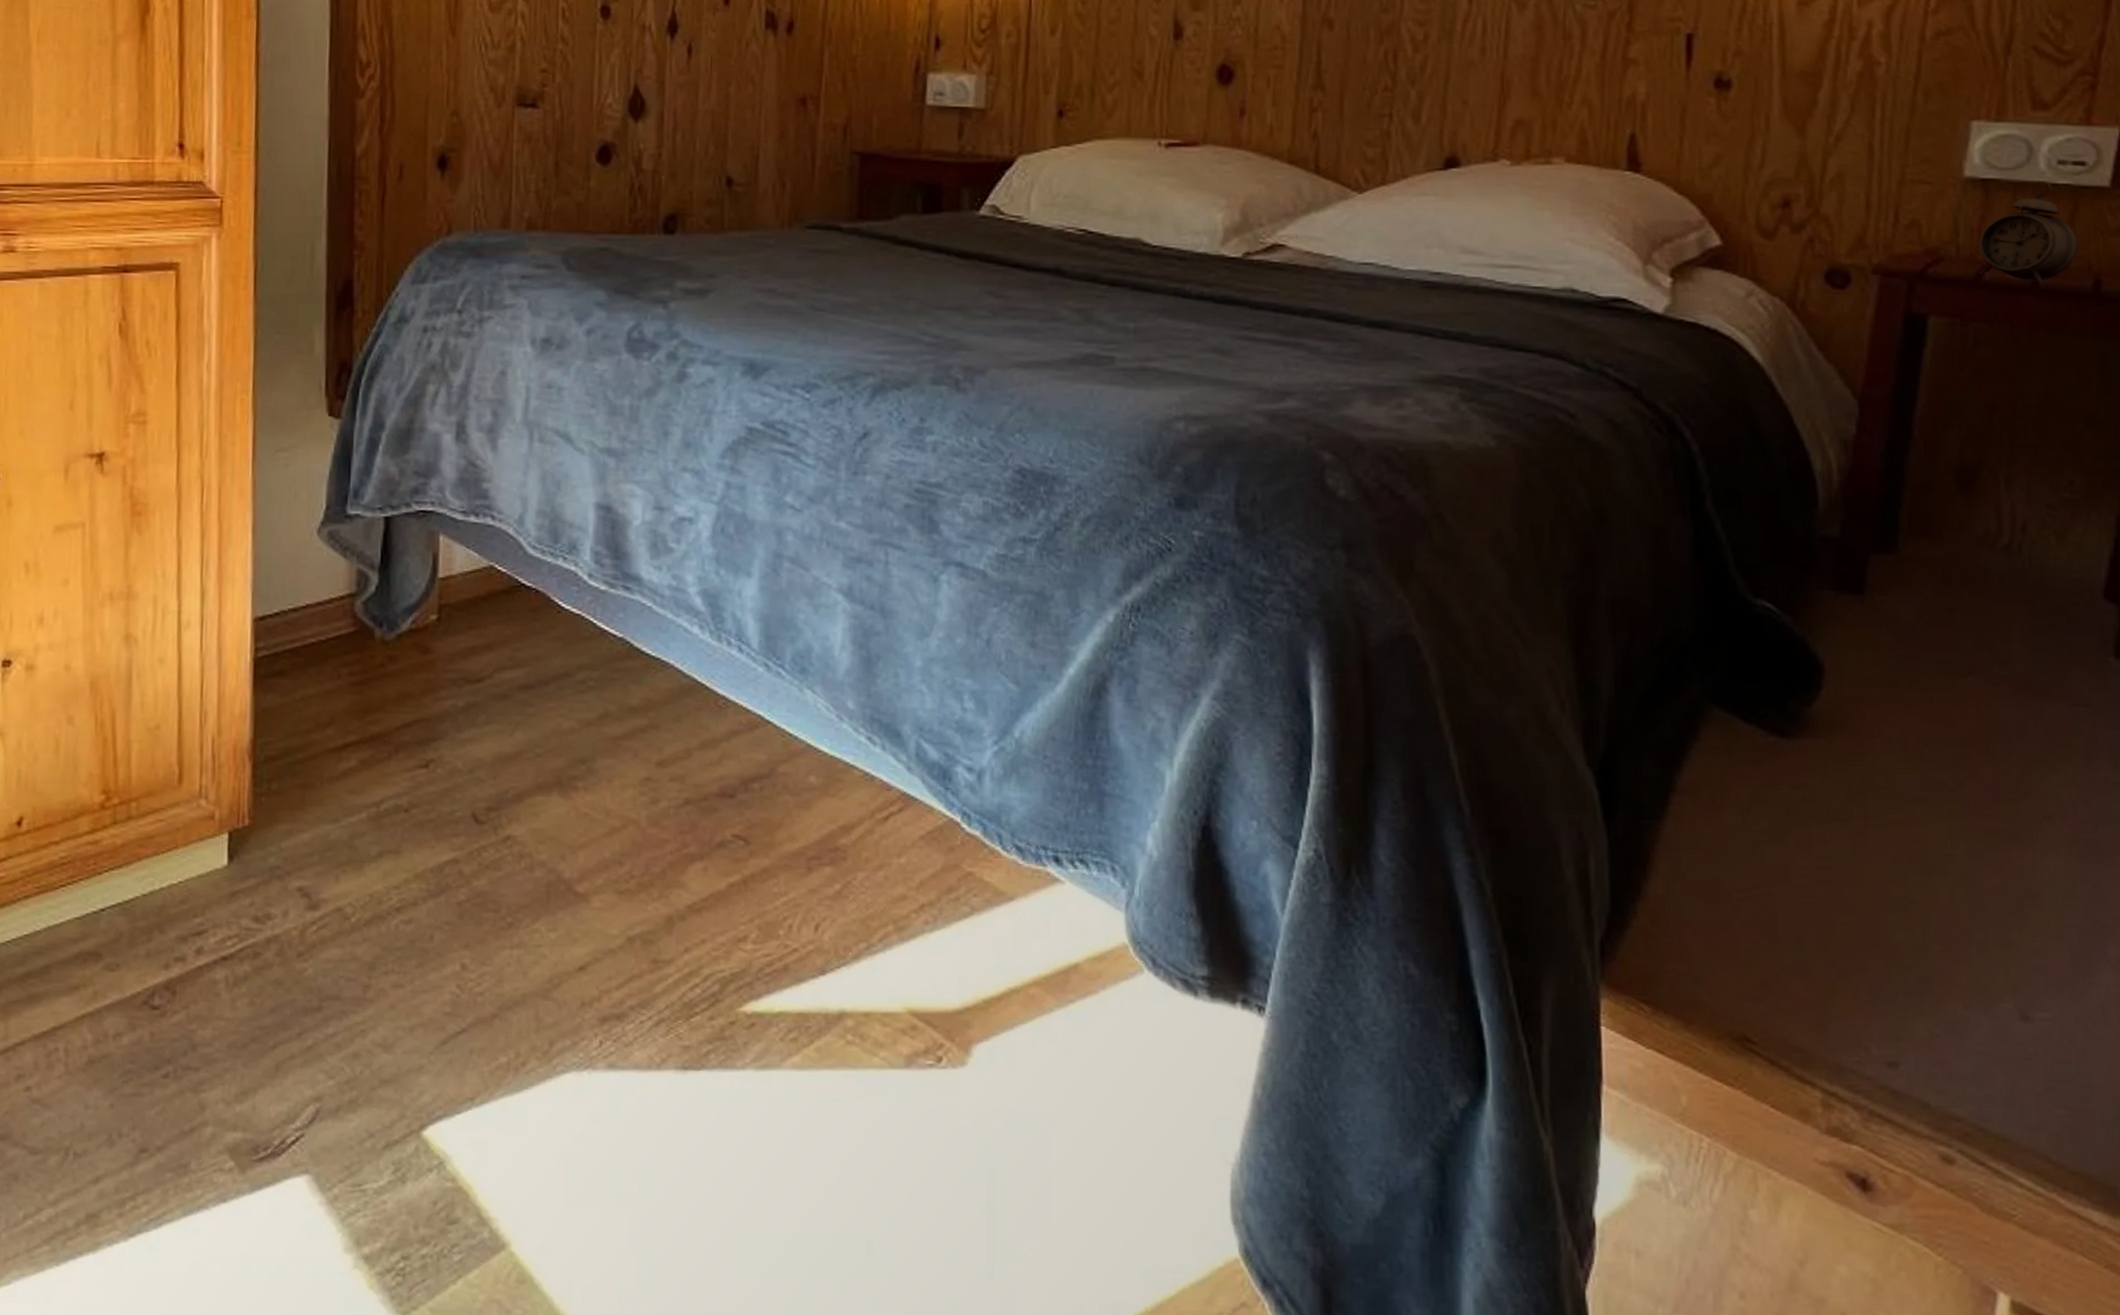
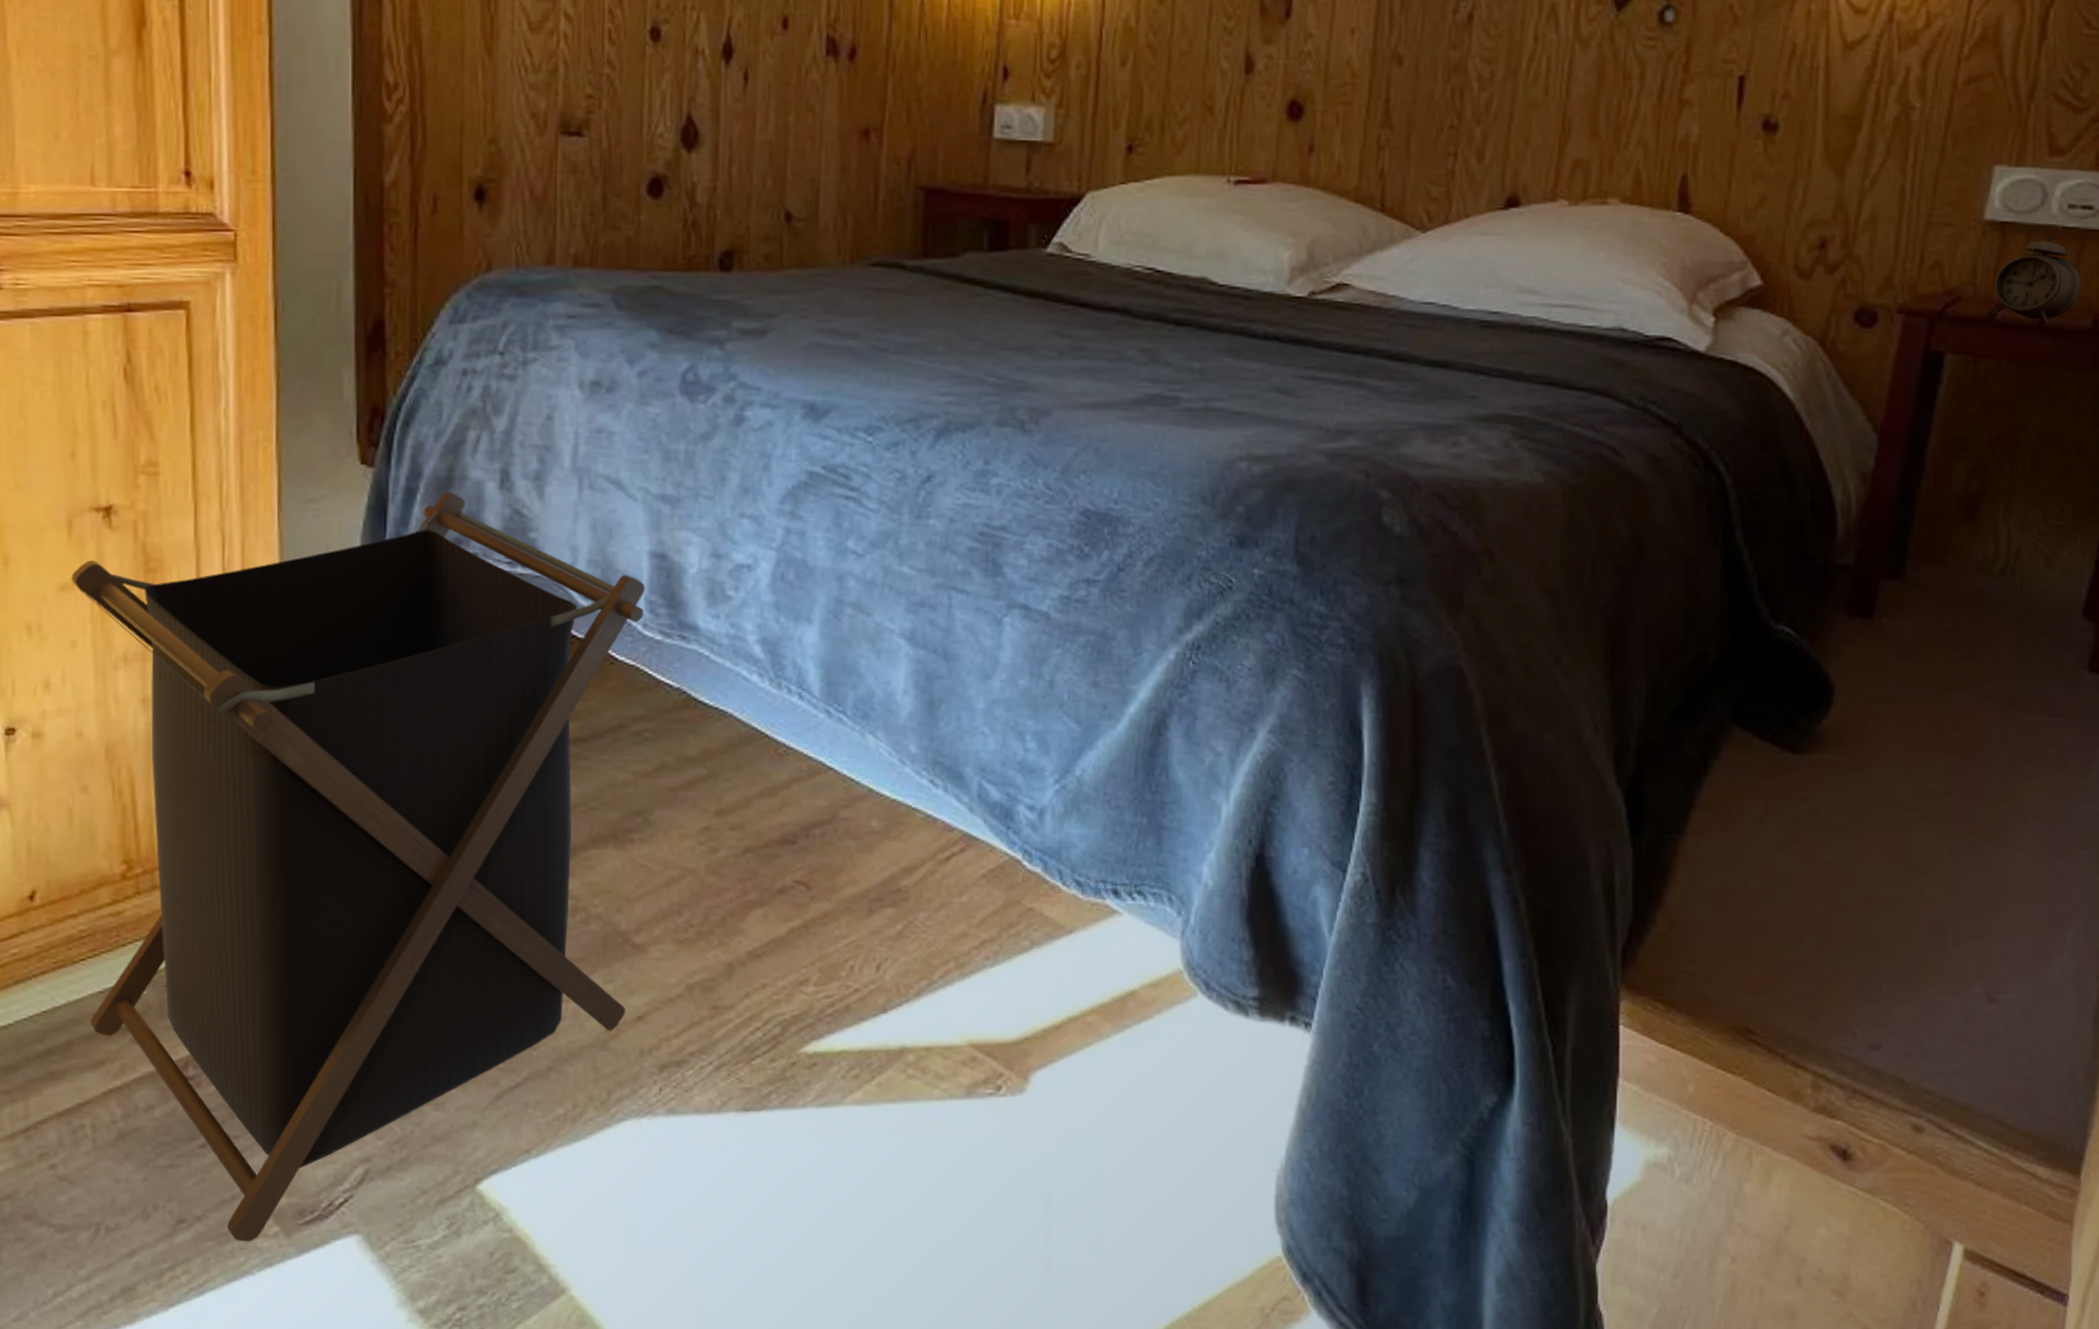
laundry basket: none [66,443,592,1176] -> present [71,491,646,1242]

